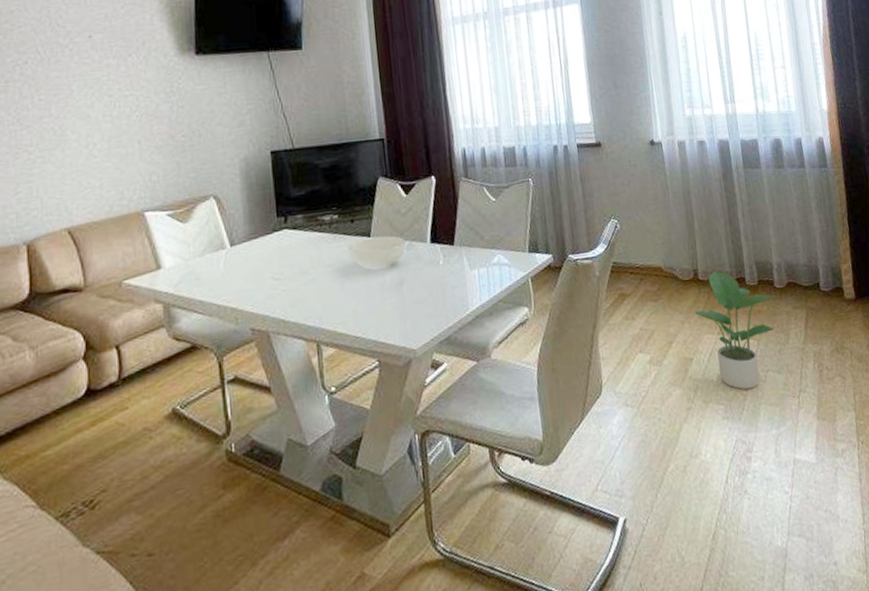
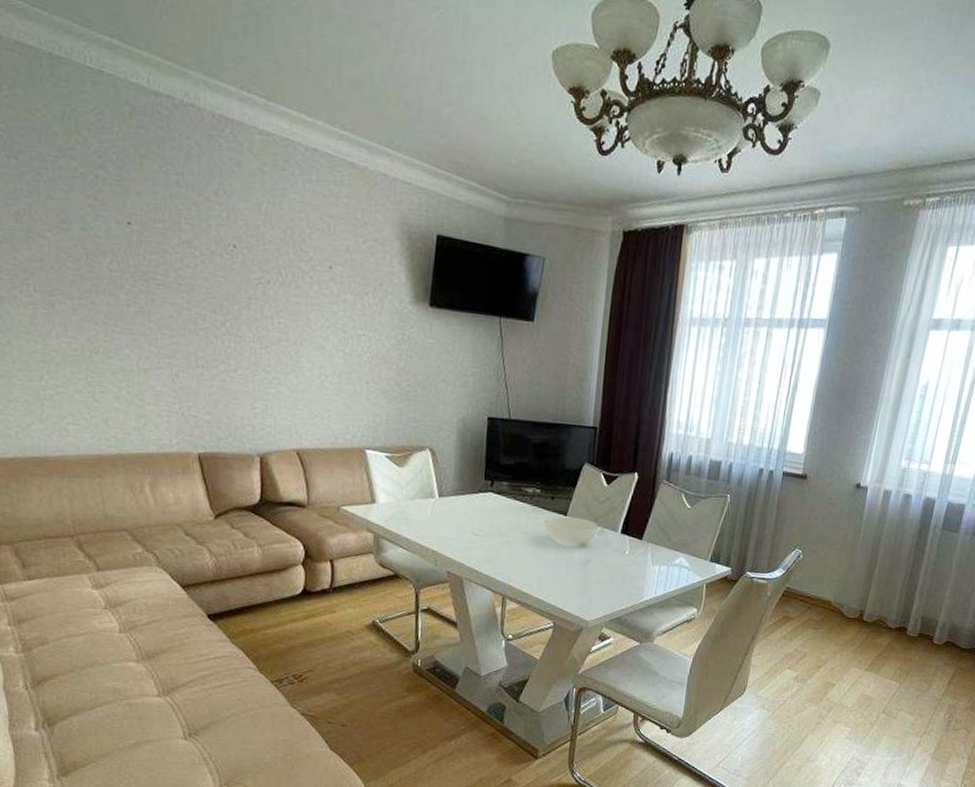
potted plant: present [695,270,777,390] -> none [850,615,932,721]

